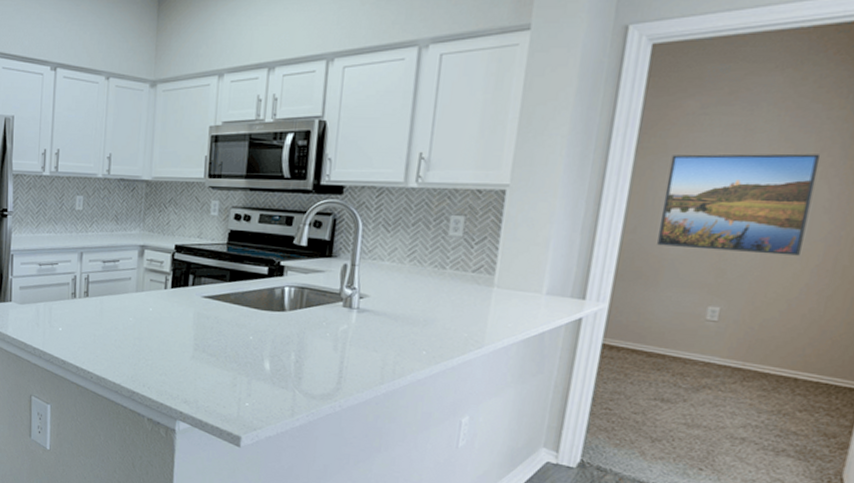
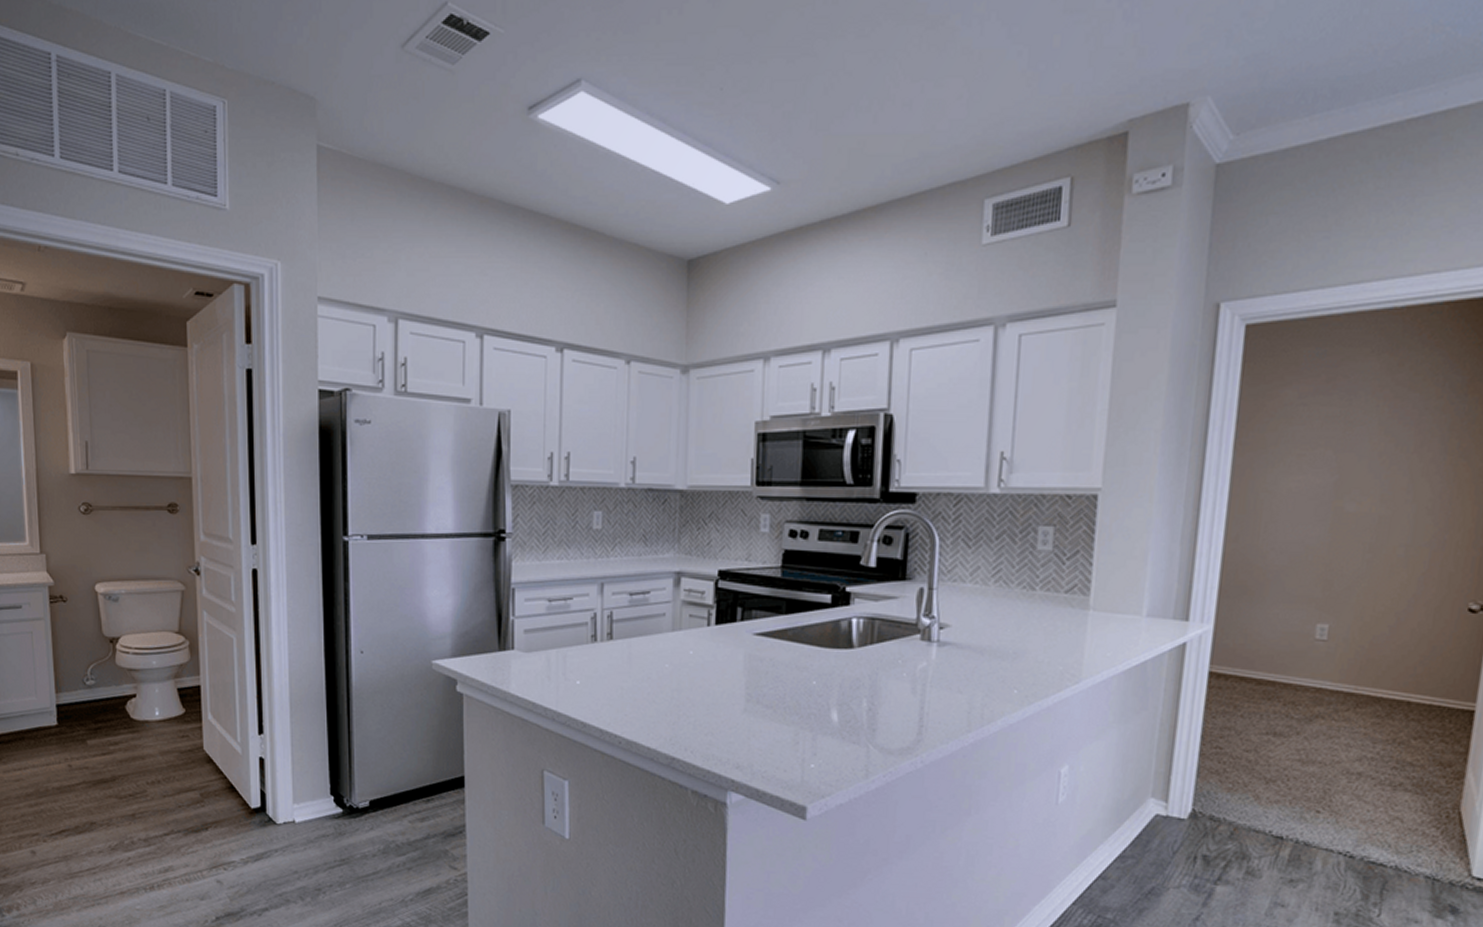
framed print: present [657,153,821,256] -> none [1261,448,1421,563]

